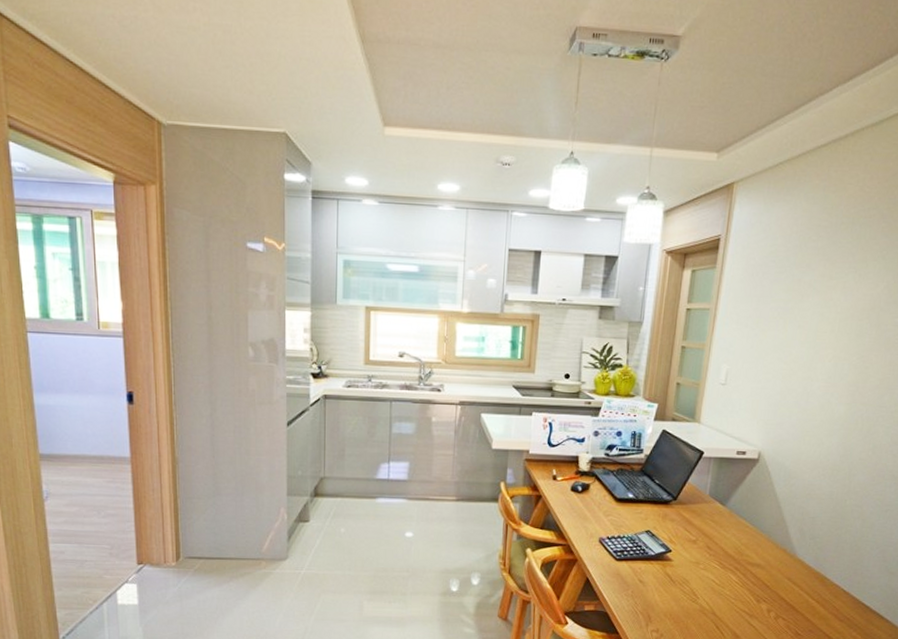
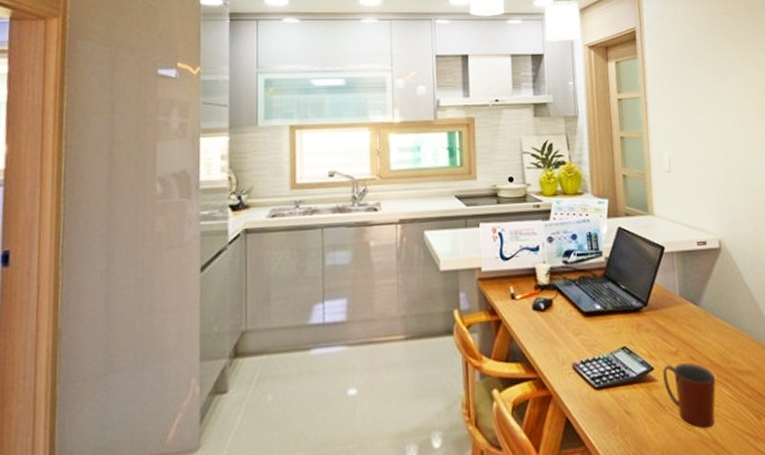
mug: none [678,550,726,602] -> present [663,362,716,428]

